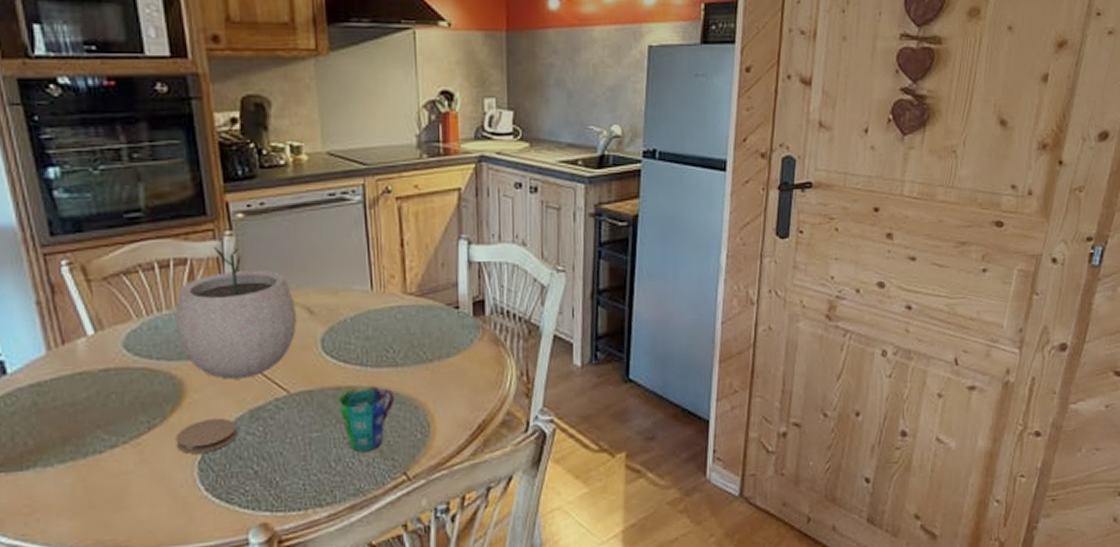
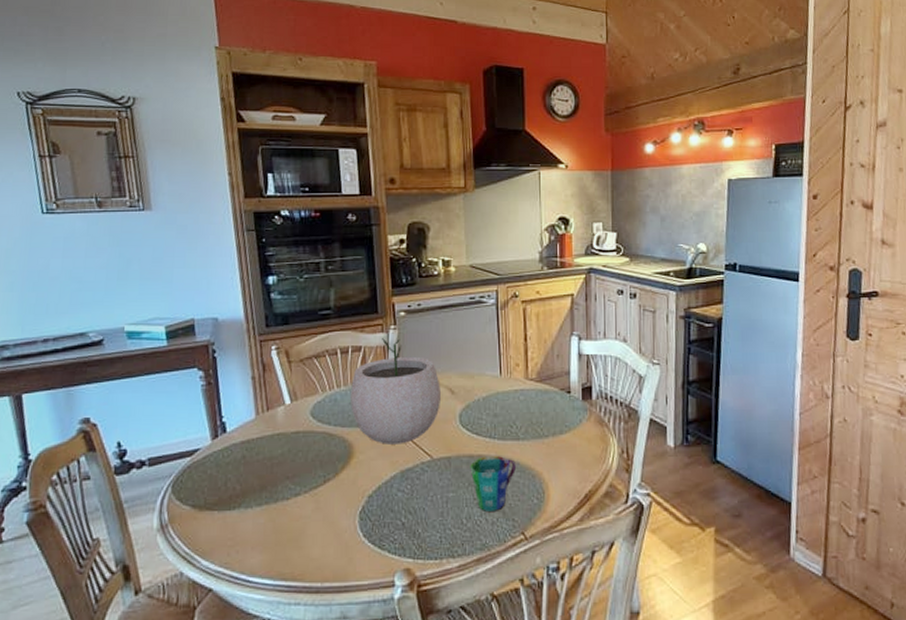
coaster: present [176,417,237,454] -> none [344,476,390,504]

